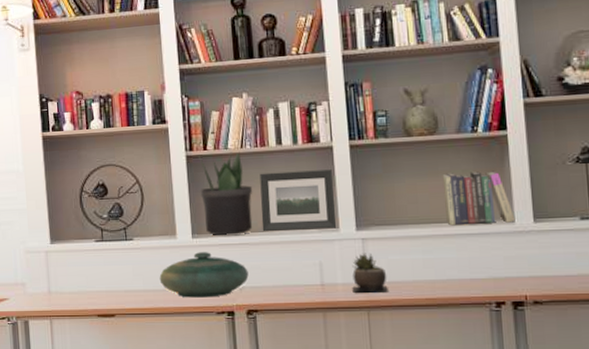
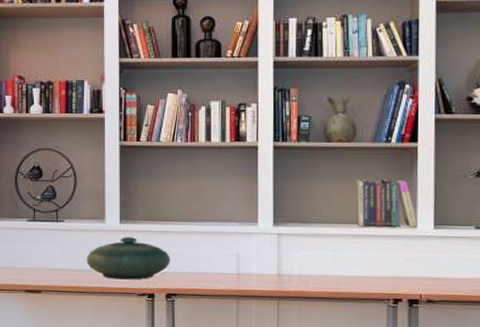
planter: present [197,151,253,236] -> none [130,144,180,224]
picture frame: present [259,169,337,232] -> none [186,166,256,223]
succulent plant: present [352,253,388,293] -> none [265,247,298,284]

